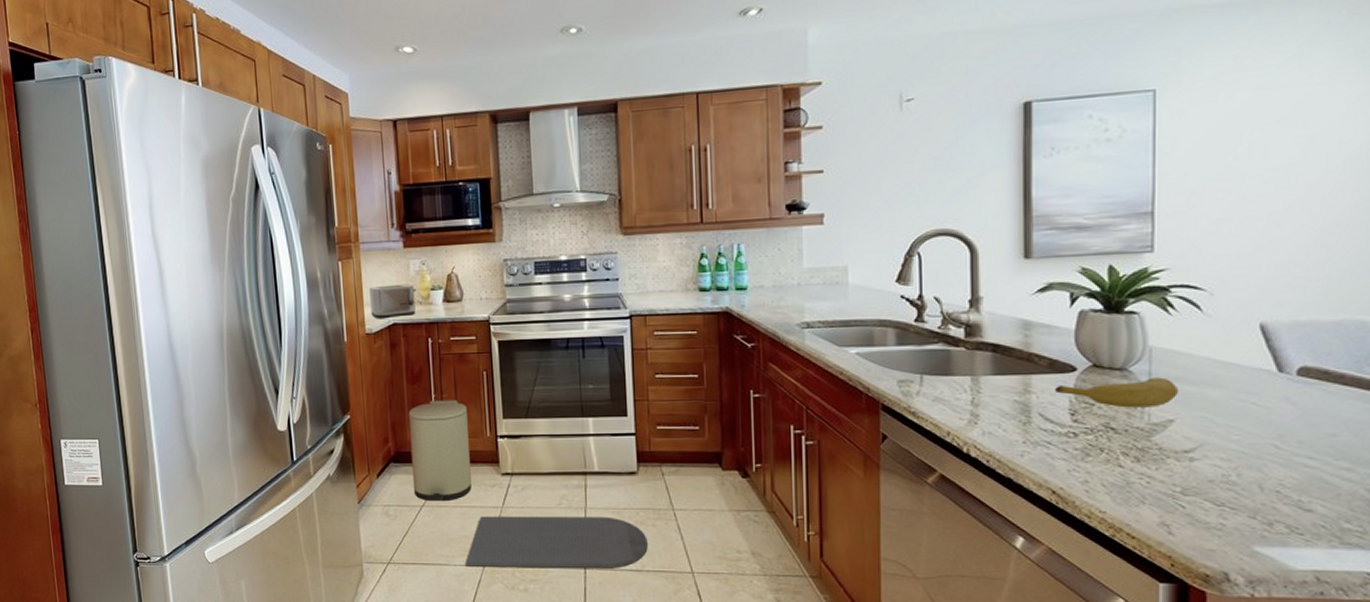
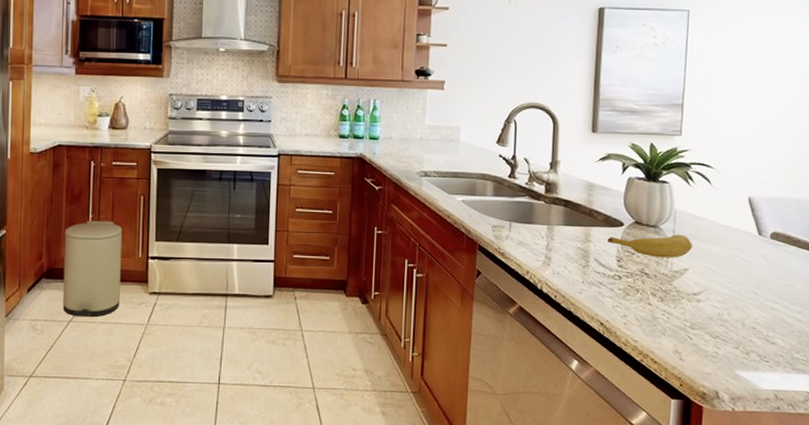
toaster: present [369,284,417,319] -> none [37,107,85,140]
door mat: present [465,516,648,568] -> none [107,332,277,384]

